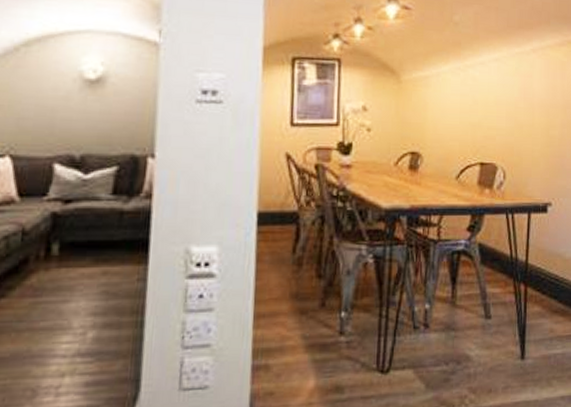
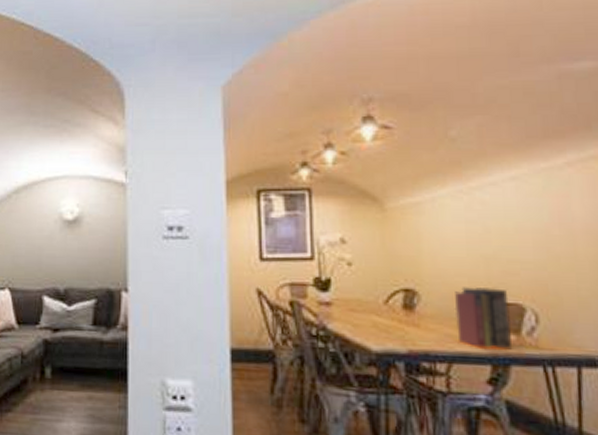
books: none [447,150,487,203] -> present [454,287,513,351]

